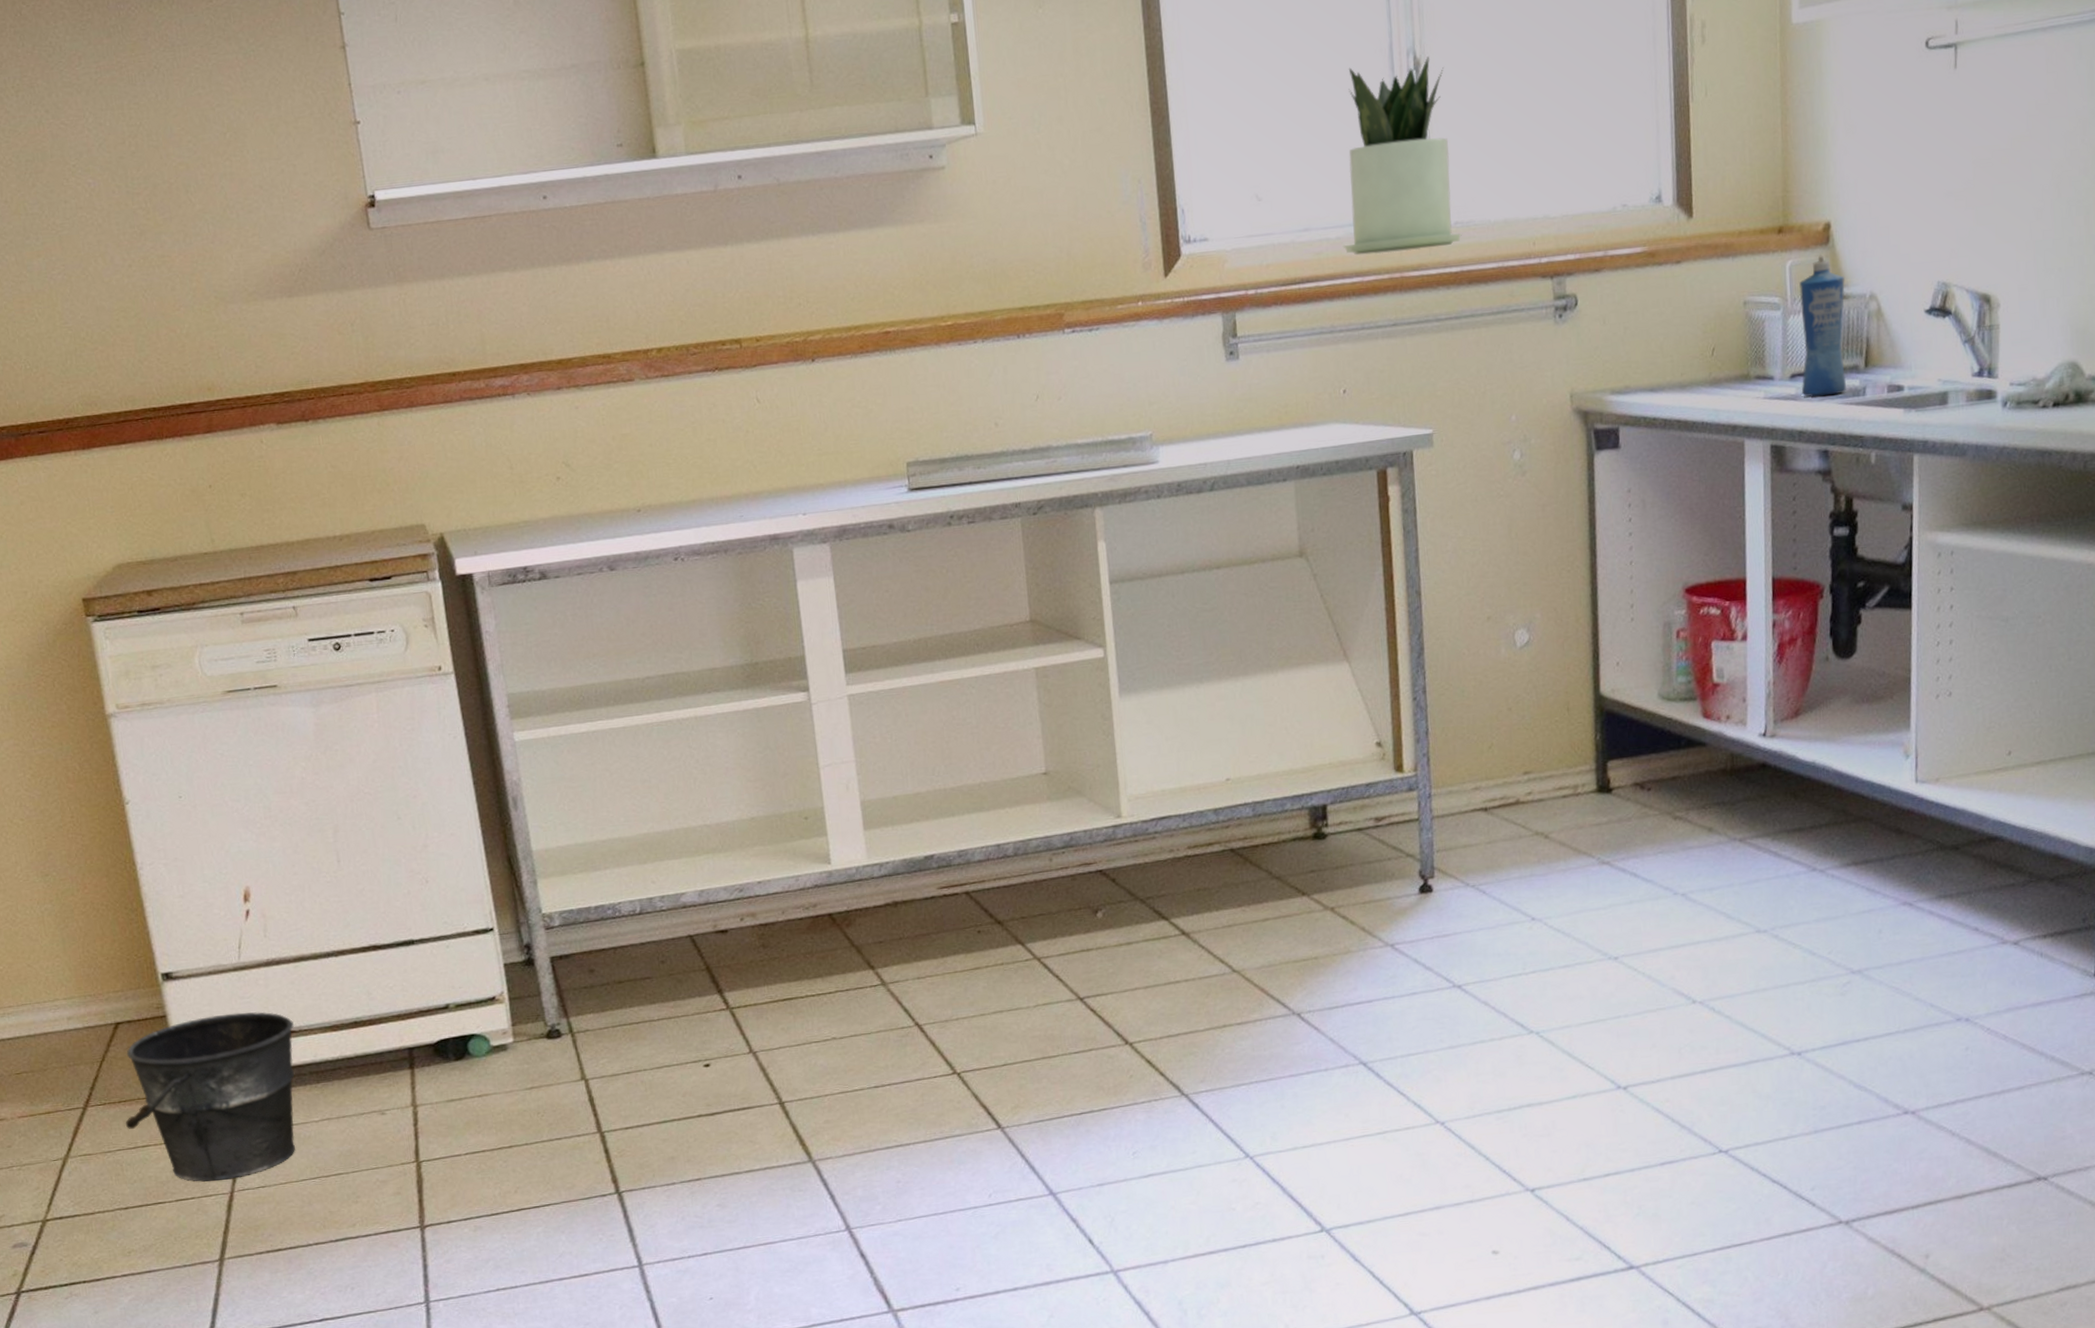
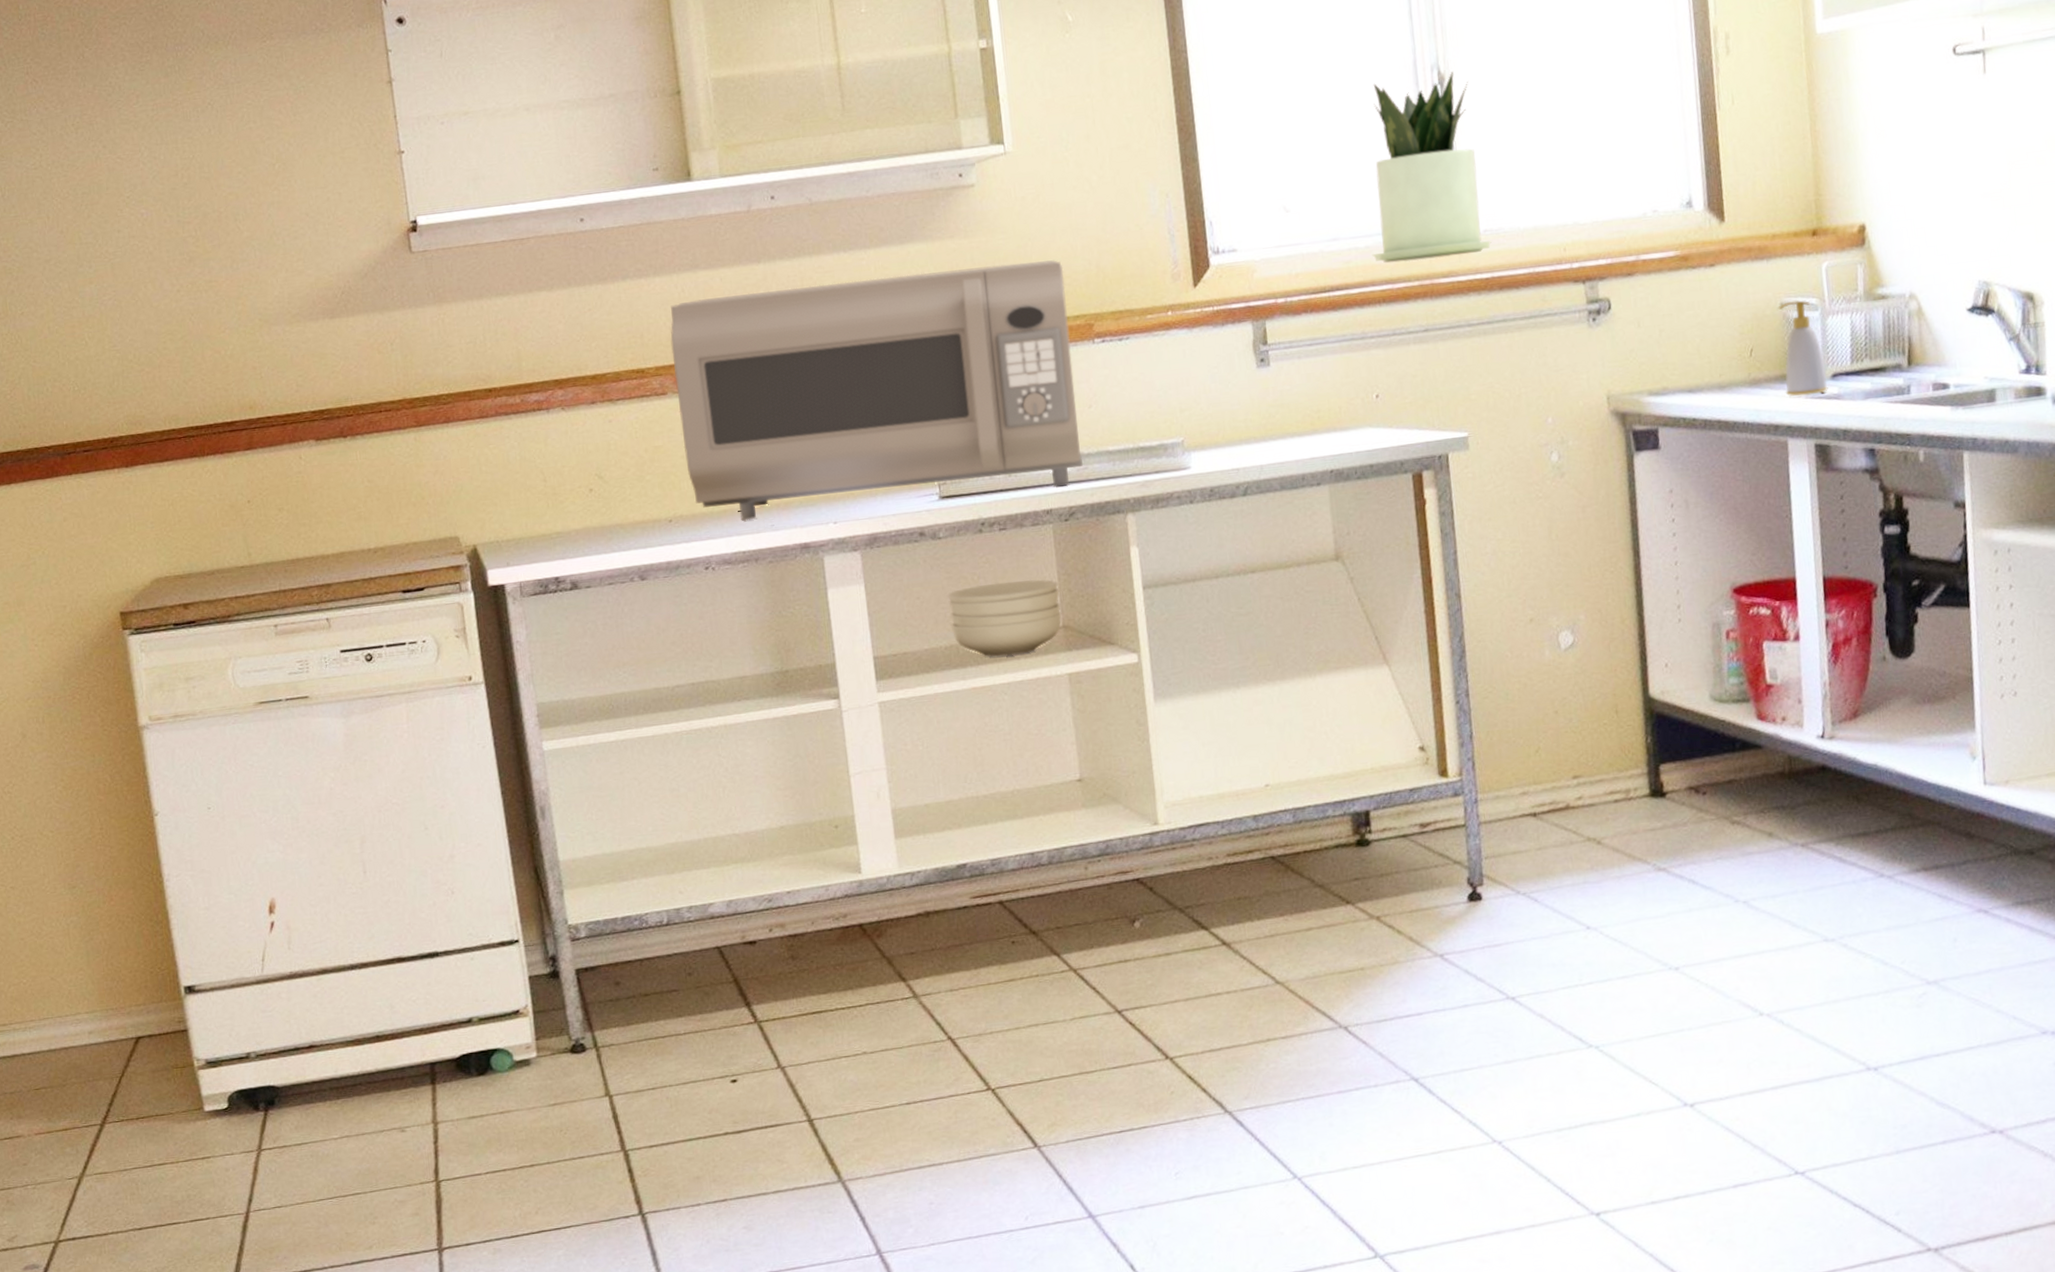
bucket: present [125,1011,295,1182] -> none [142,1025,316,1202]
microwave: none [637,247,1052,511] -> present [670,260,1083,521]
bowl: none [915,573,1029,651] -> present [946,579,1062,657]
soap bottle: none [1741,298,1786,397] -> present [1778,299,1828,397]
squeeze bottle: present [1799,255,1847,397] -> none [1836,256,1890,396]

